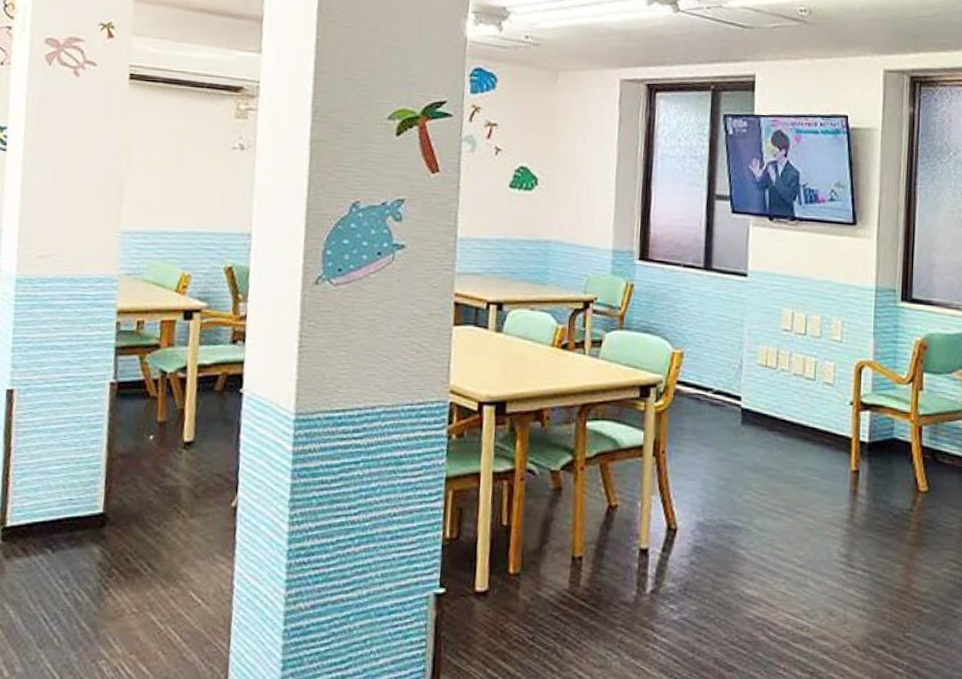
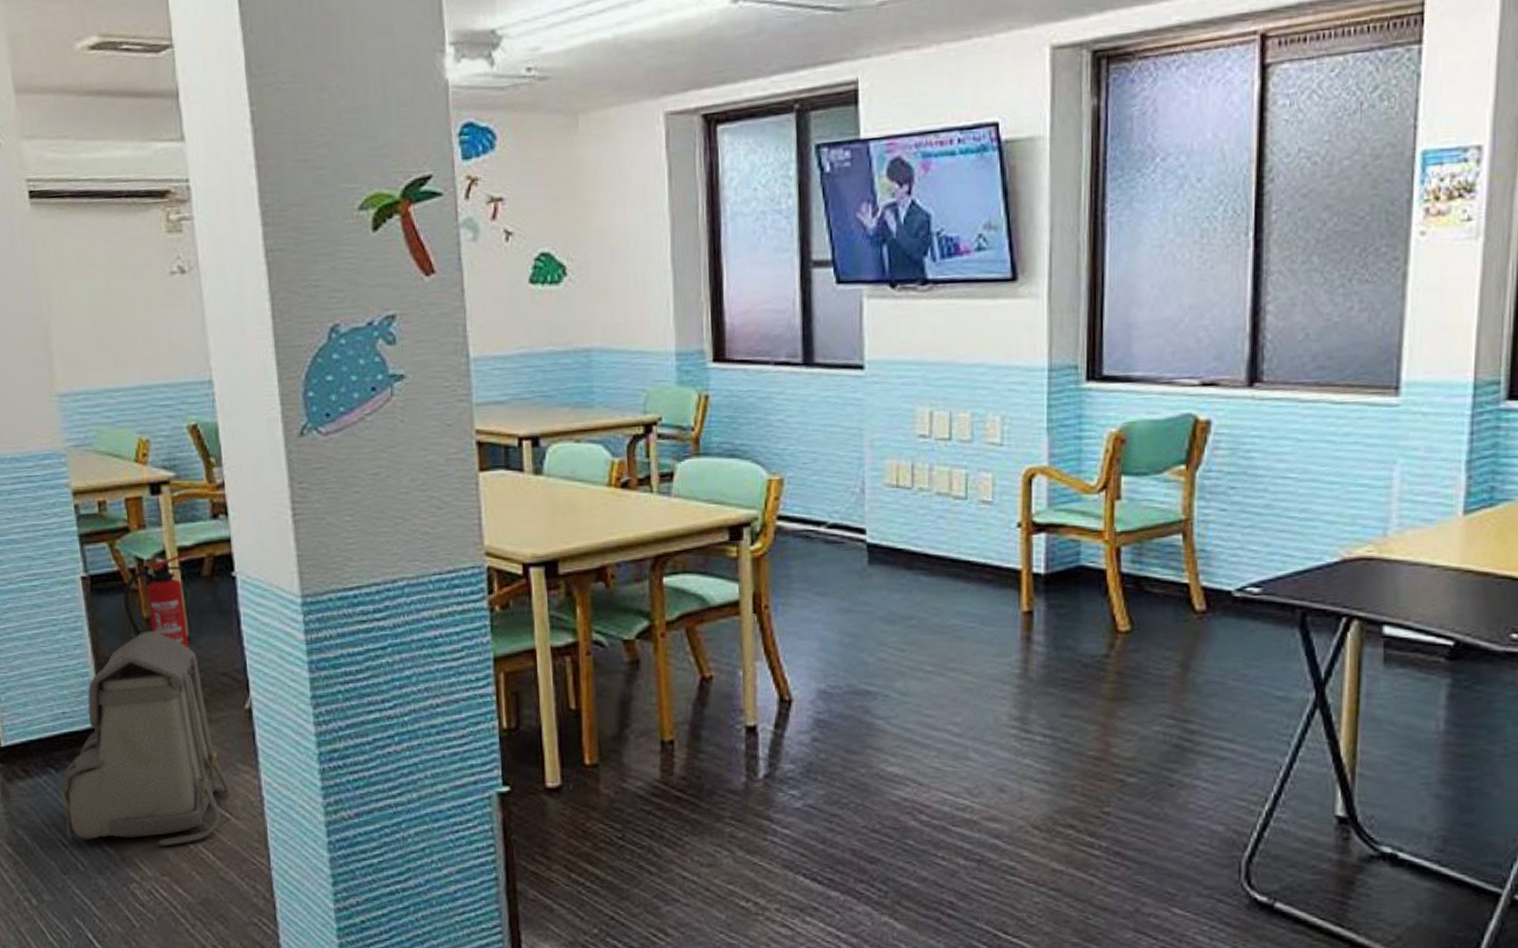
backpack: none [50,433,207,627] -> present [60,631,231,846]
fire extinguisher: none [142,370,203,470] -> present [123,554,193,671]

